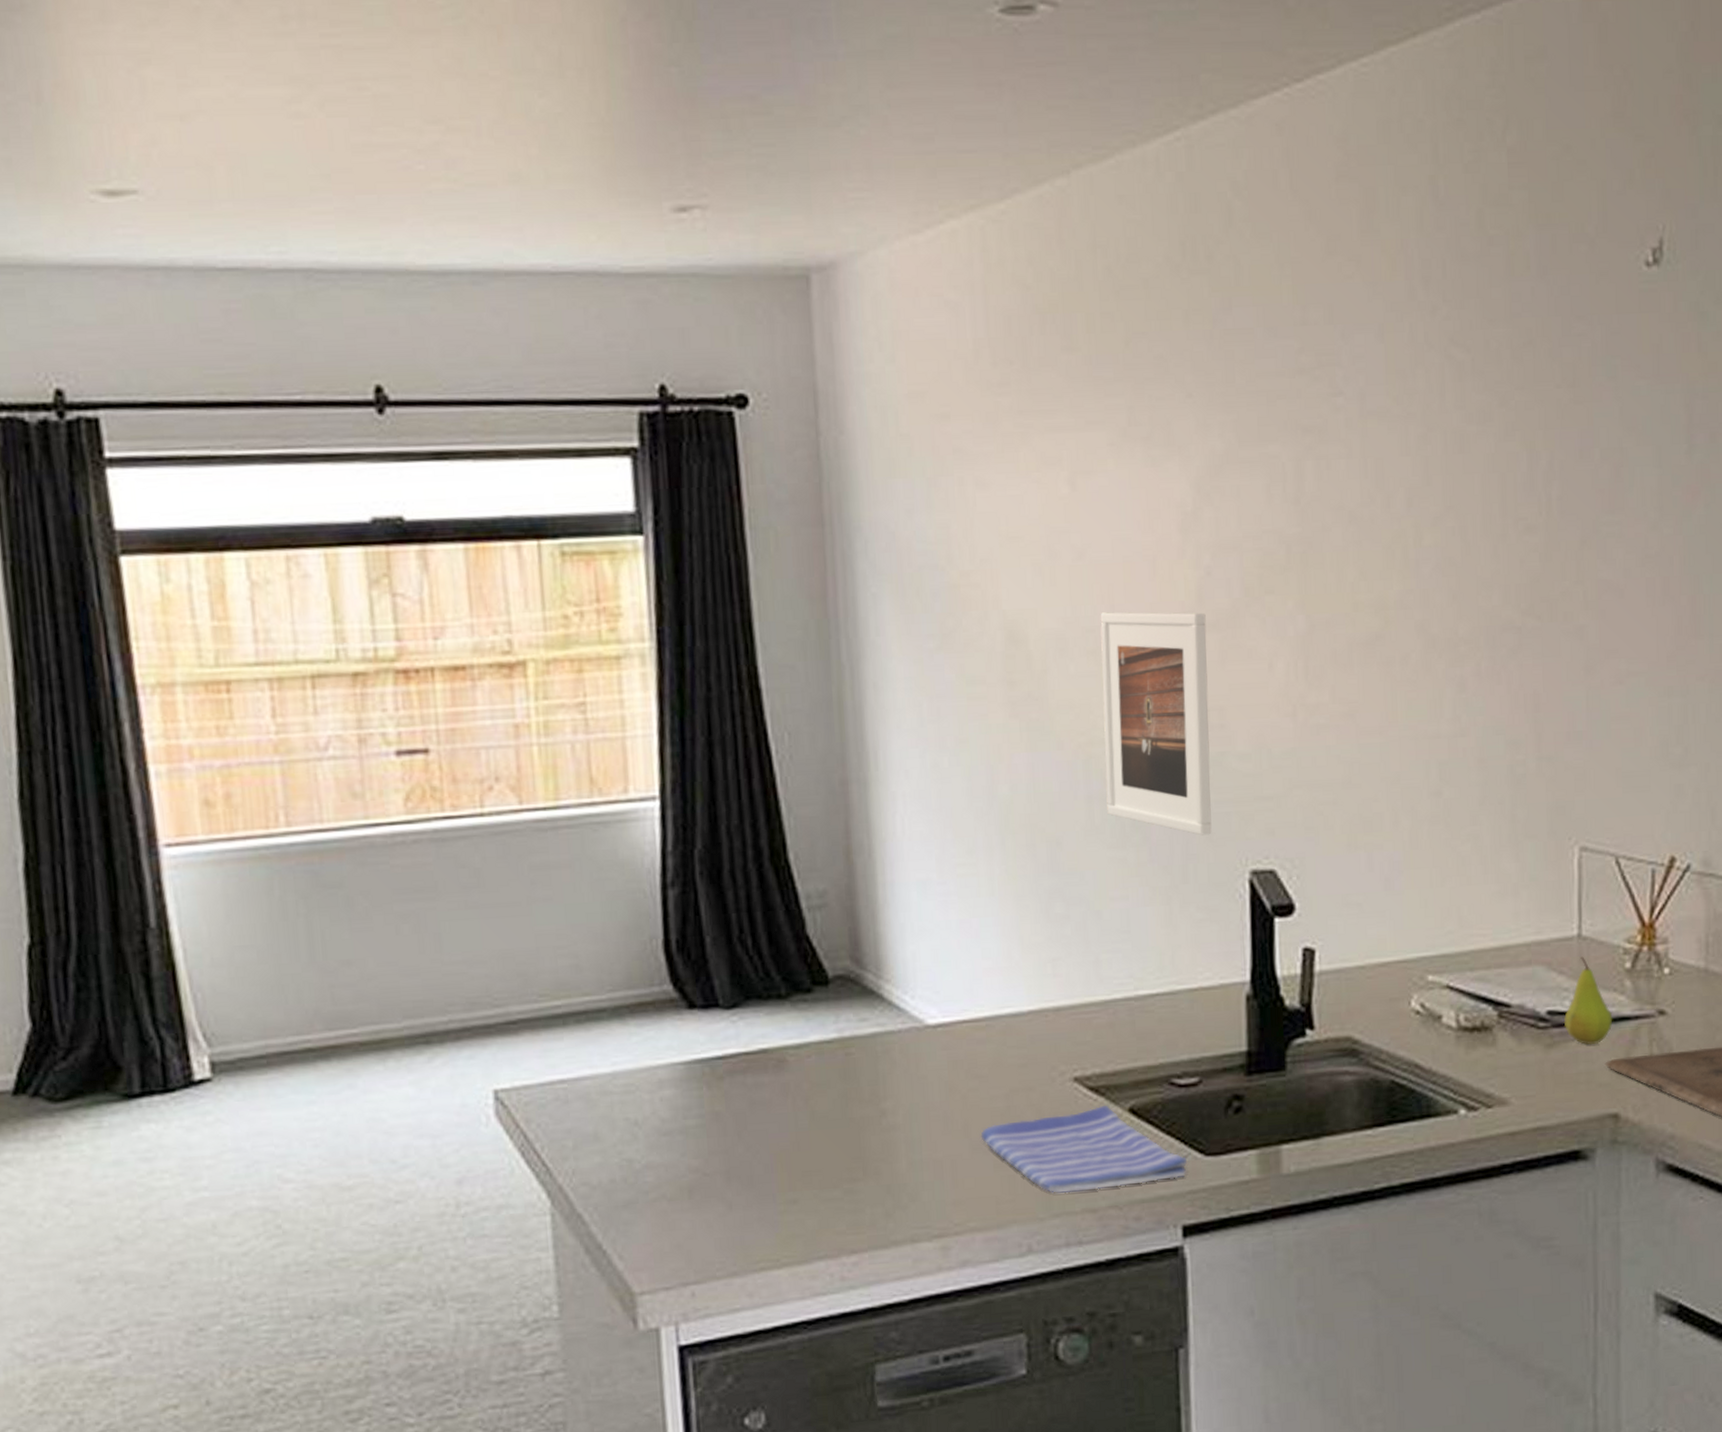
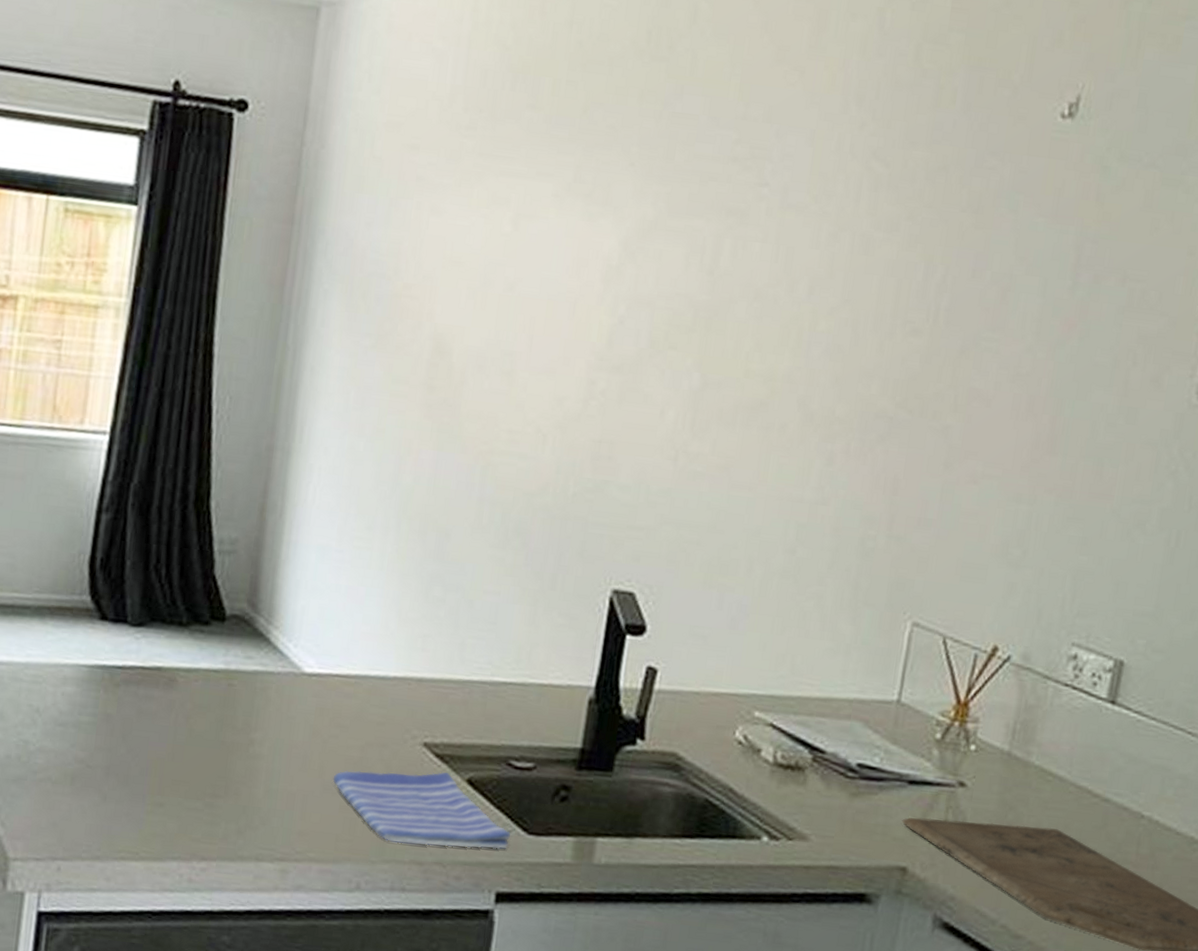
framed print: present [1100,612,1212,836] -> none [495,340,613,552]
fruit: present [1563,956,1613,1044] -> none [870,720,917,801]

